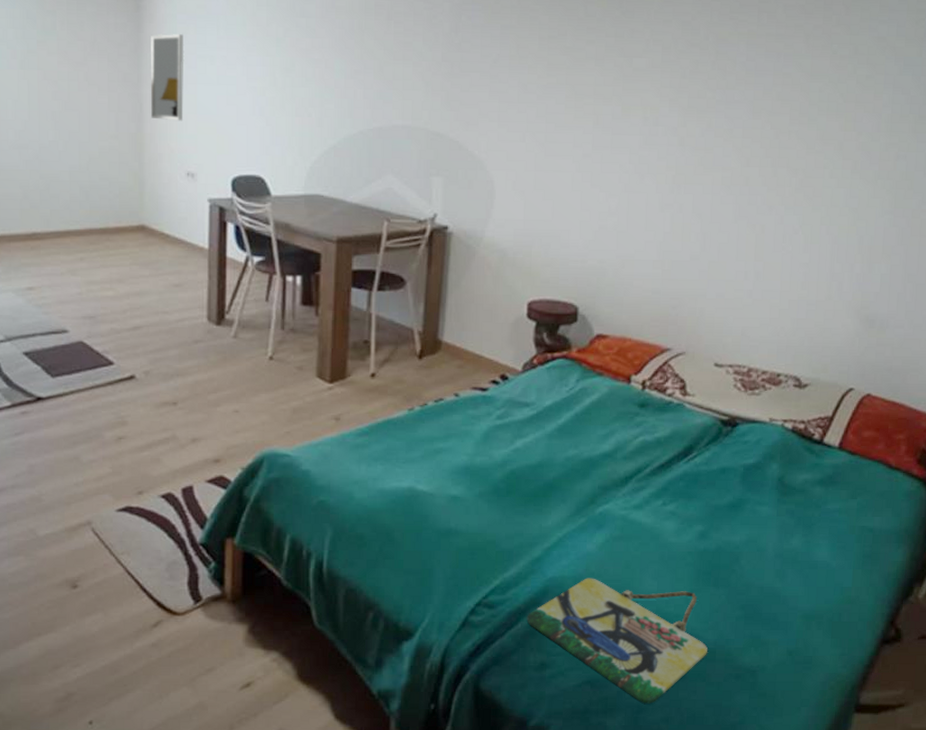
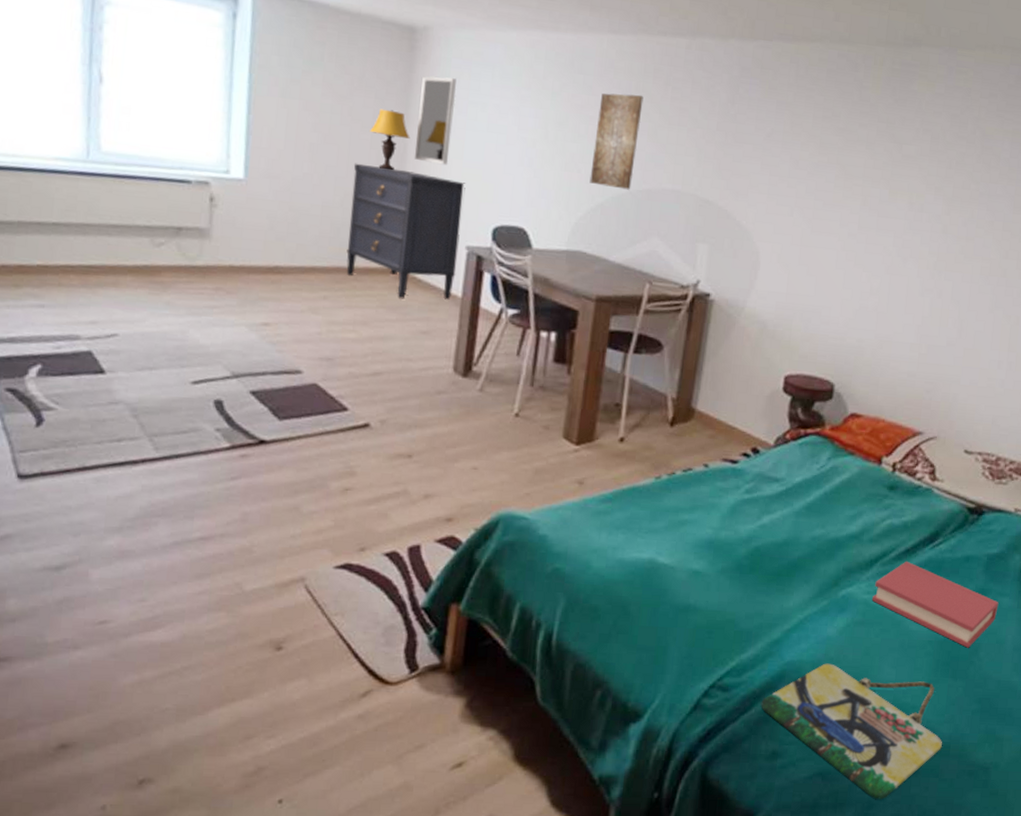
dresser: none [94,127,202,255] -> present [346,163,466,300]
table lamp: none [106,71,145,131] -> present [370,108,410,171]
wall art: none [321,32,367,130] -> present [589,93,644,190]
hardback book: none [630,476,758,557] -> present [872,561,999,648]

